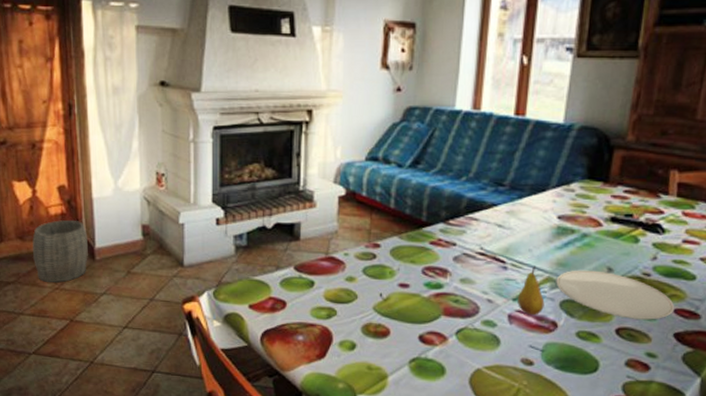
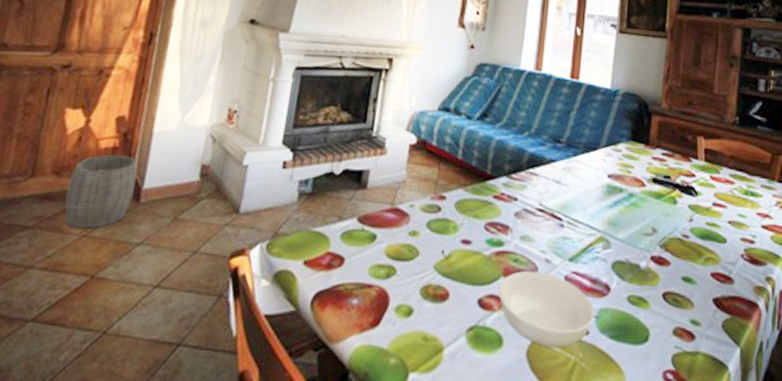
bowl: none [439,310,540,377] -> present [499,270,594,349]
fruit: present [518,265,545,315] -> none [573,224,598,278]
plate: present [556,270,675,320] -> none [607,229,712,284]

